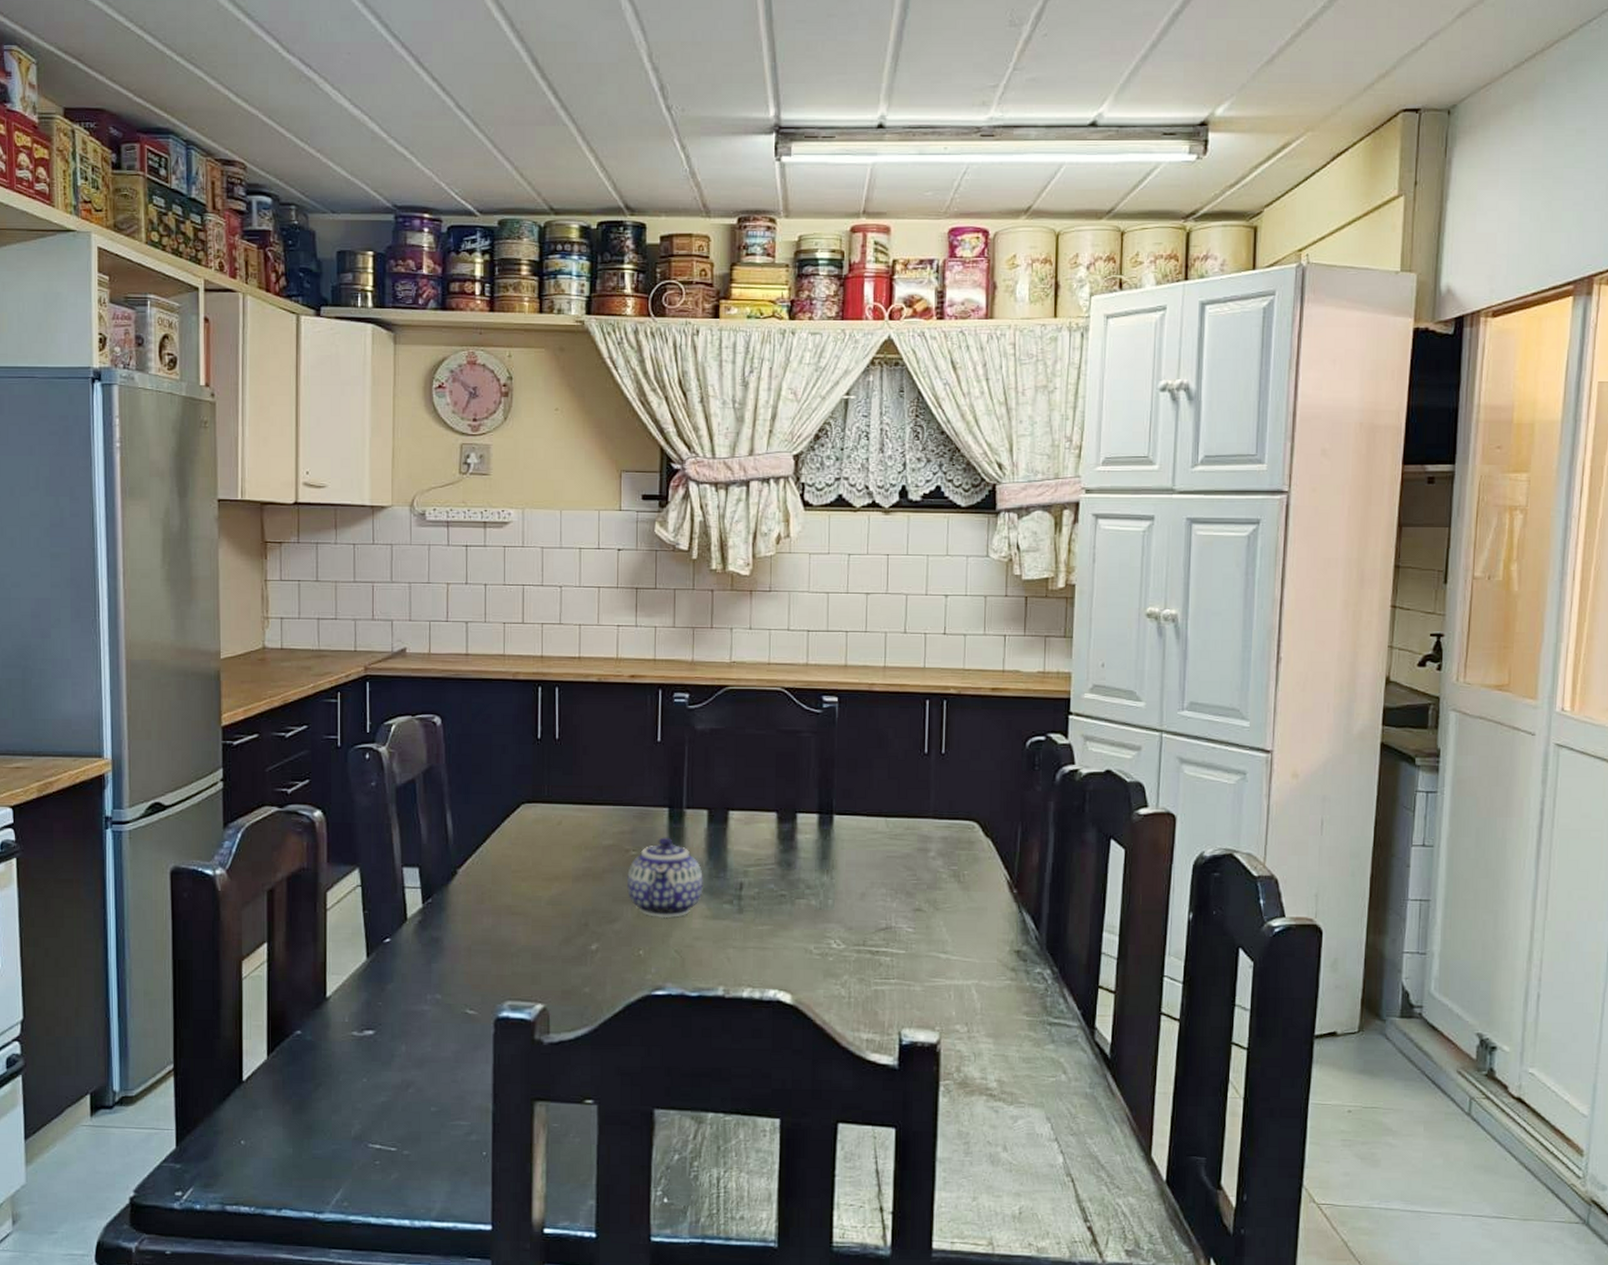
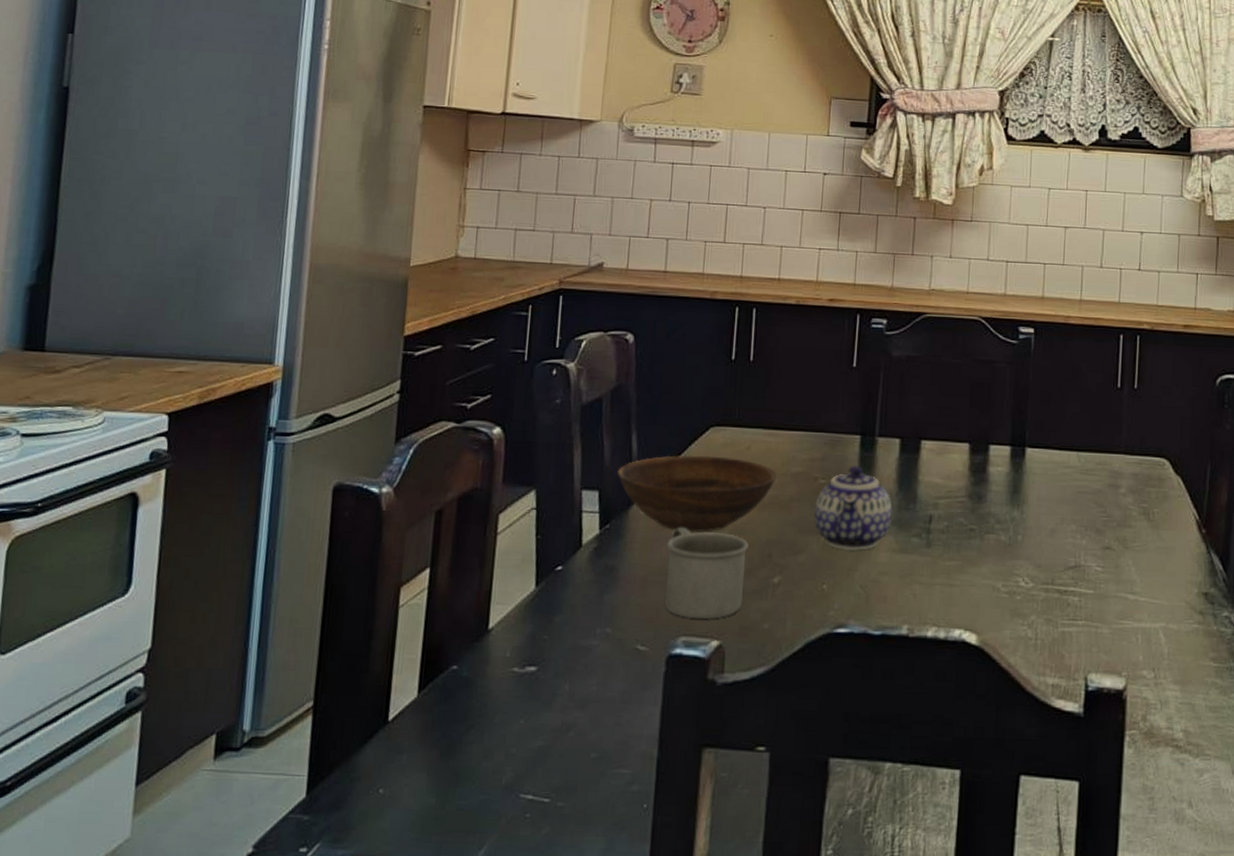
bowl: none [435,831,590,904] -> present [617,455,778,532]
mug: none [488,900,565,984] -> present [664,527,749,619]

